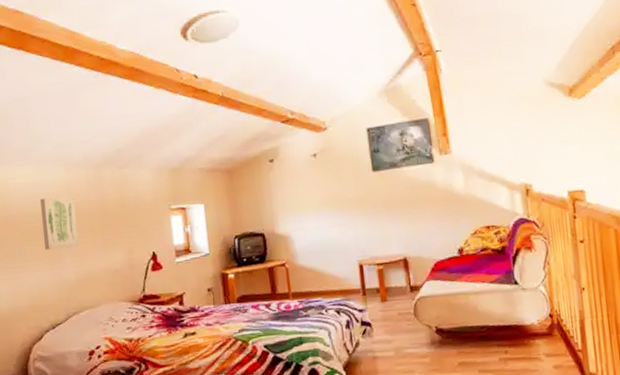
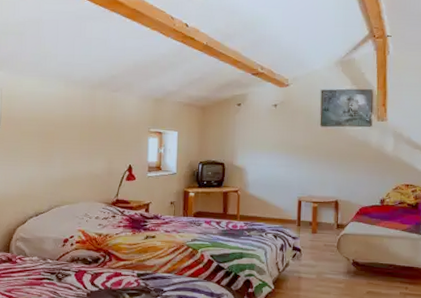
wall art: present [40,197,80,250] -> none [38,106,70,151]

